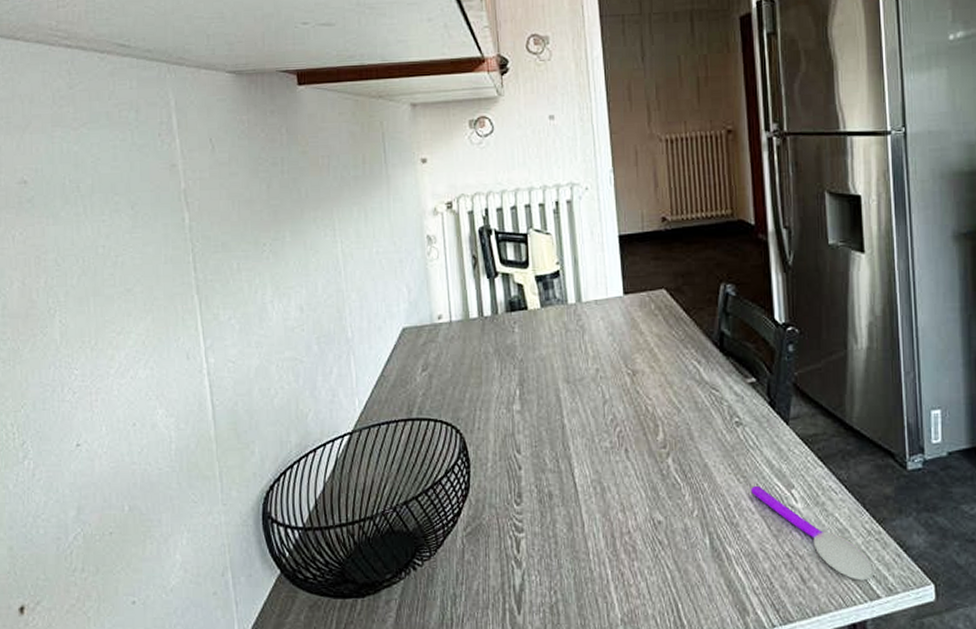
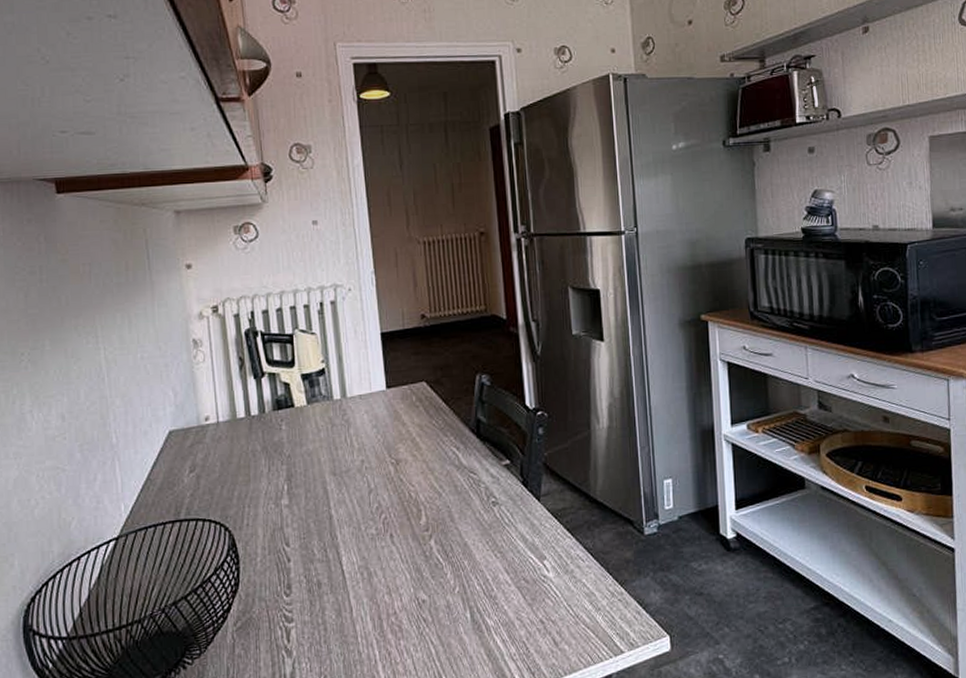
spoon: present [751,485,874,581] -> none [507,559,618,639]

